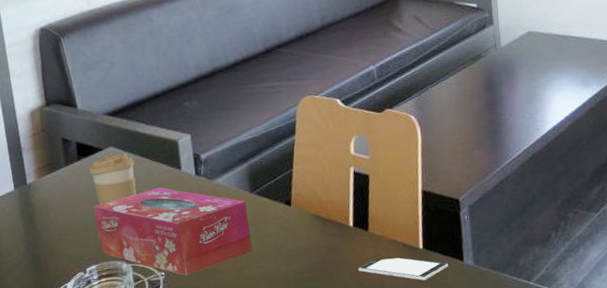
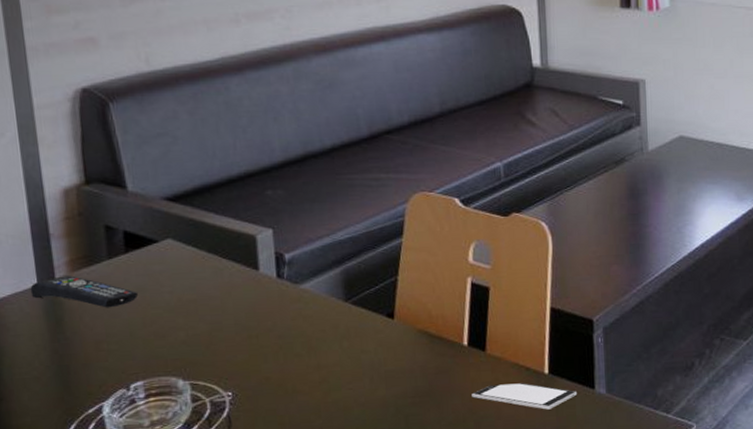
remote control: none [9,181,90,206] -> present [30,276,139,308]
coffee cup: present [88,153,137,205] -> none [138,248,201,309]
tissue box: present [94,187,253,276] -> none [143,290,344,397]

